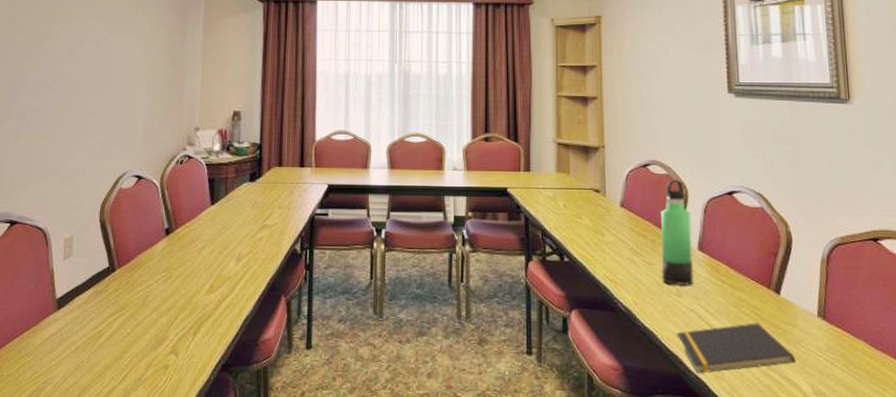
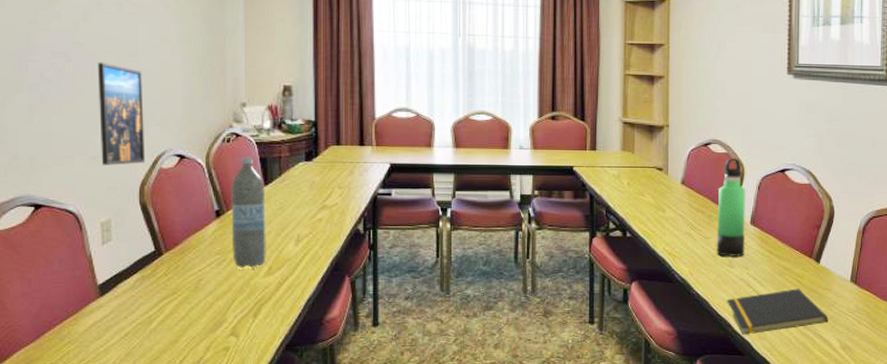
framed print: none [70,92,112,185] -> present [97,62,146,165]
water bottle: none [178,178,211,286] -> present [229,157,267,268]

